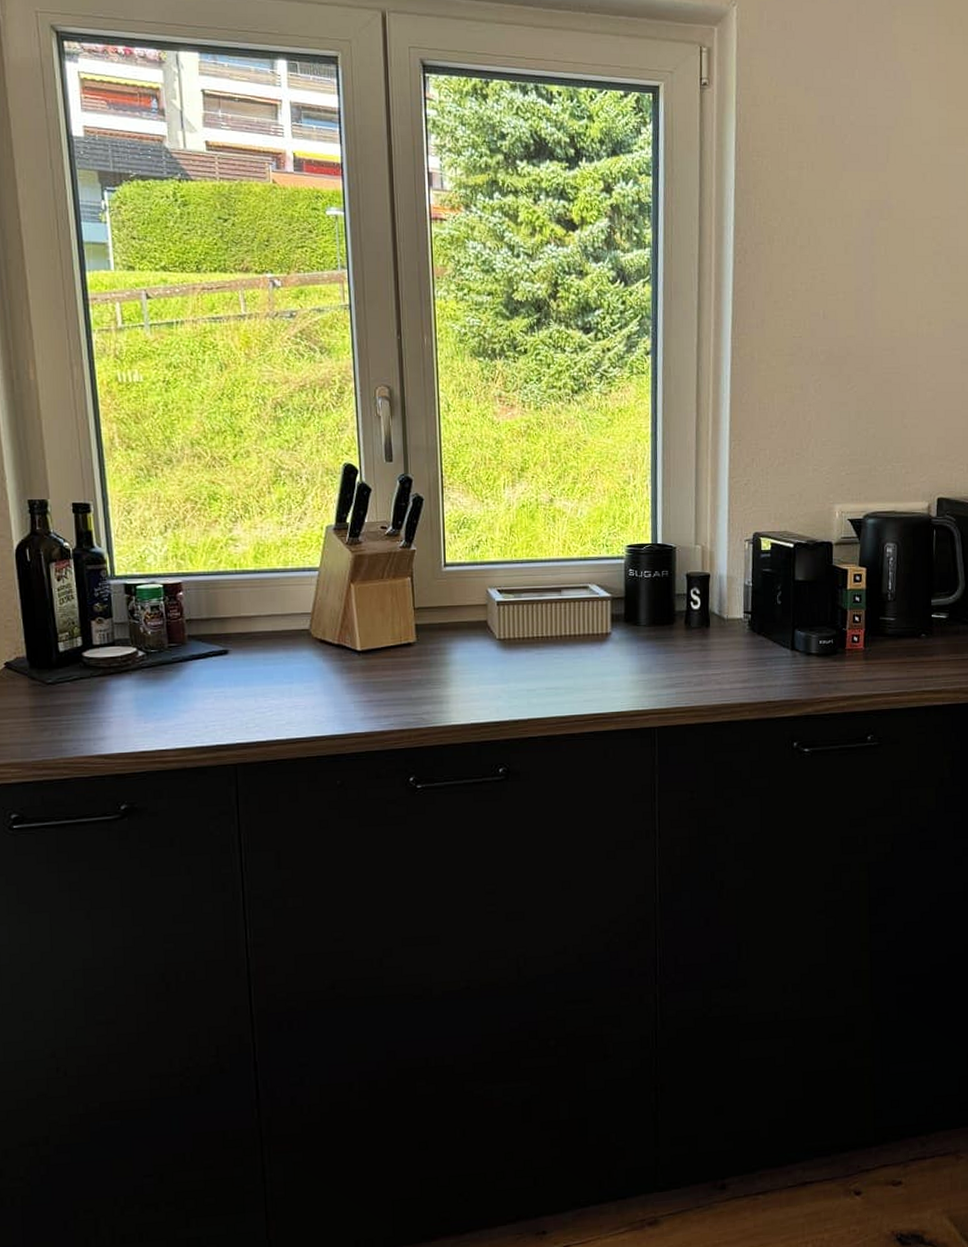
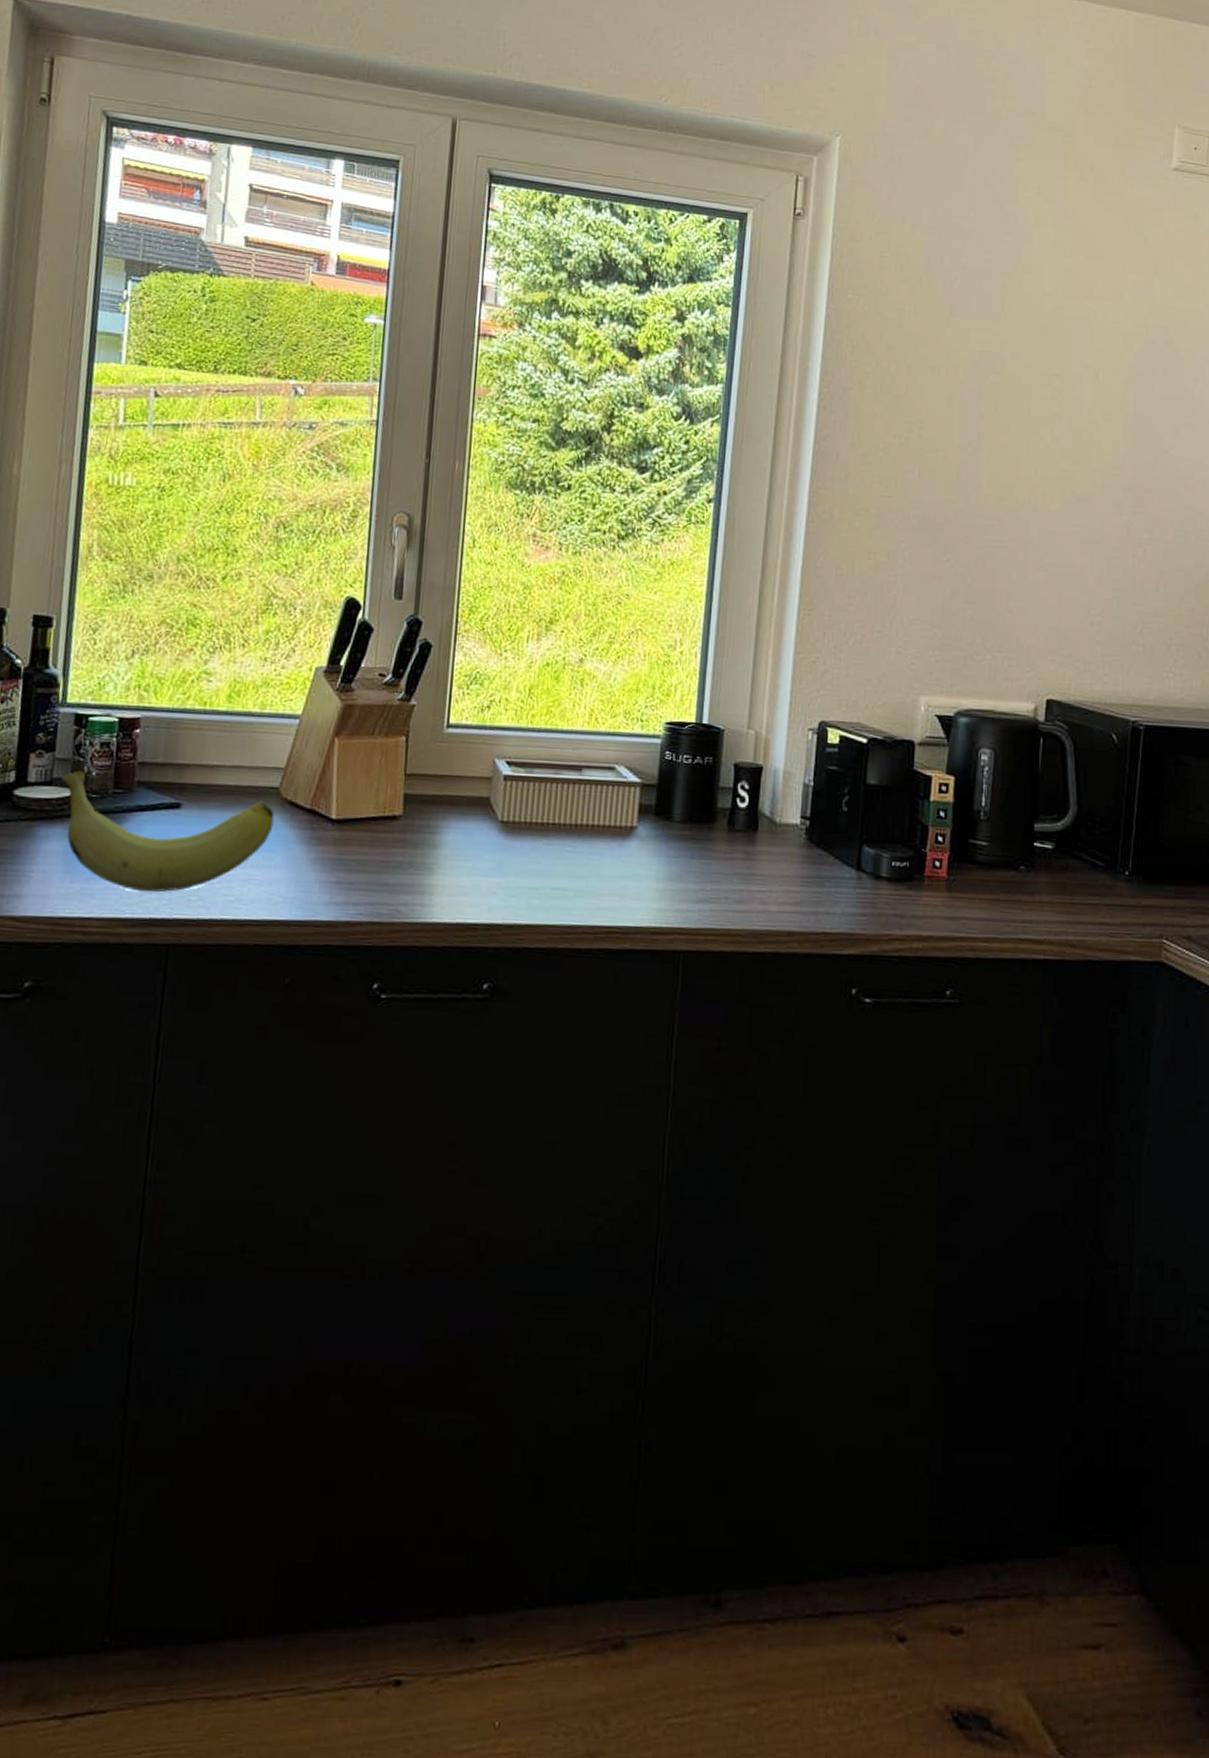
banana: none [122,631,309,725] -> present [61,770,275,893]

